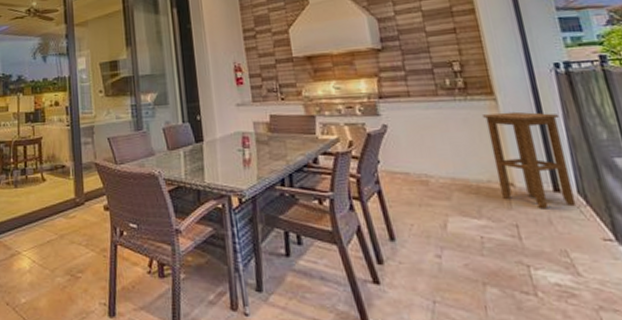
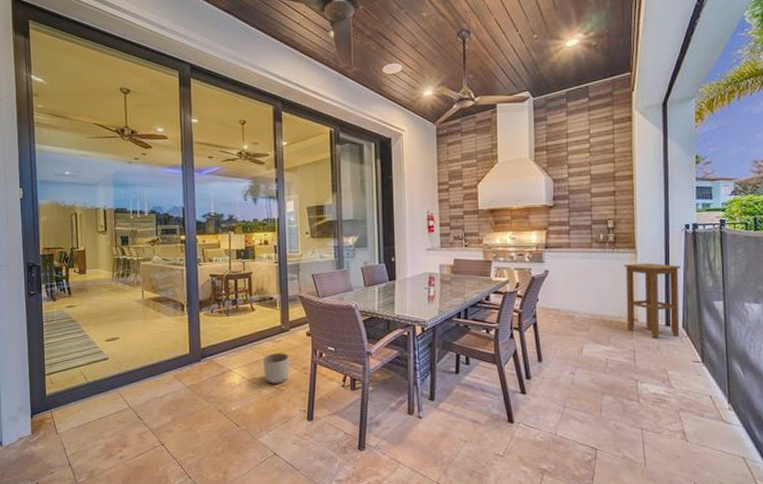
planter: none [55,230,86,269] -> present [262,352,289,383]

